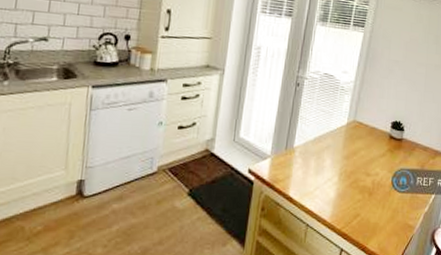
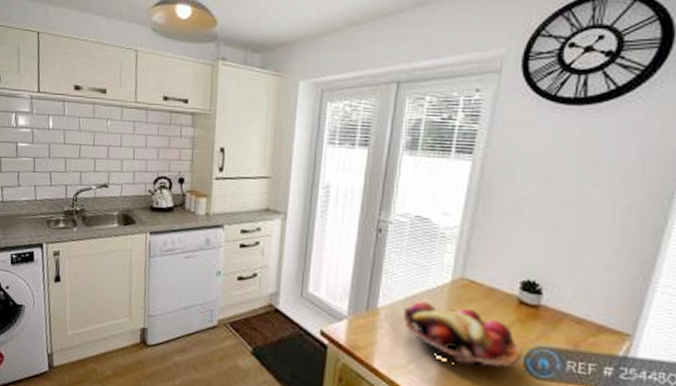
fruit basket: none [312,140,391,187] -> present [403,301,522,368]

